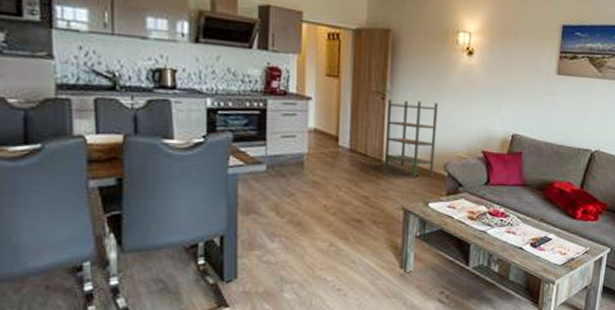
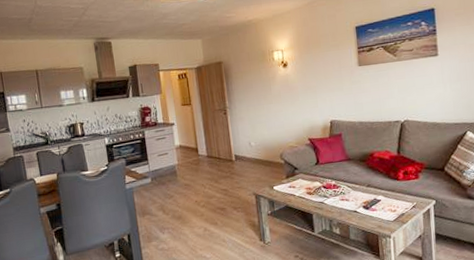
bookshelf: present [384,98,438,177] -> none [229,108,273,168]

